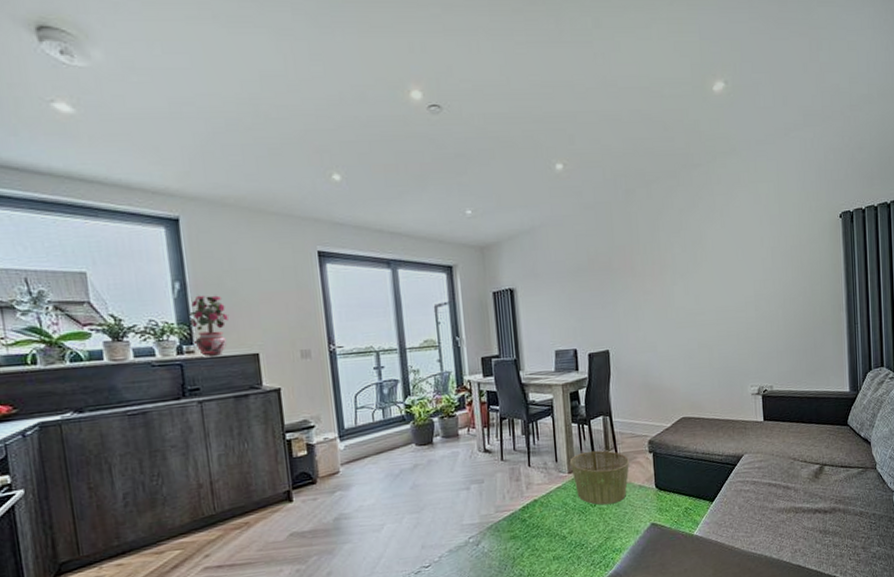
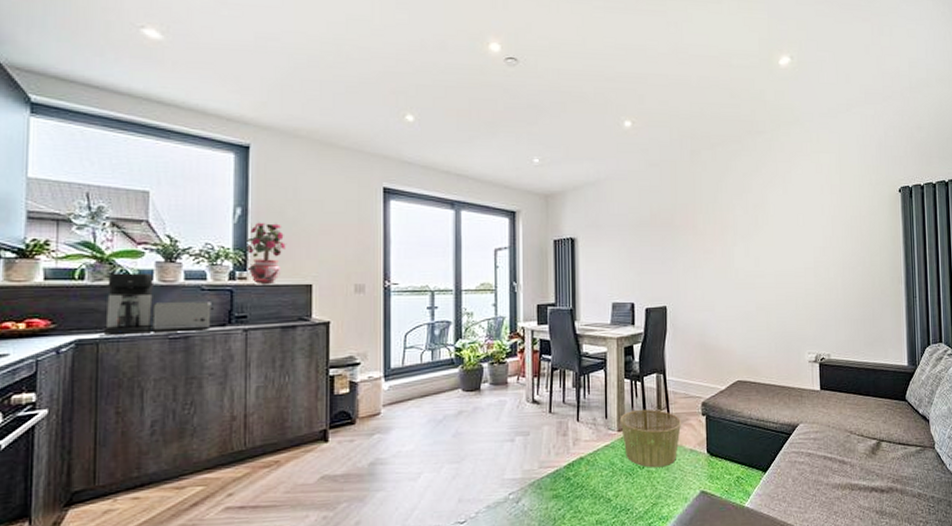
coffee maker: none [59,354,111,417] -> present [103,272,153,336]
toaster: none [107,377,168,411] -> present [151,302,215,333]

